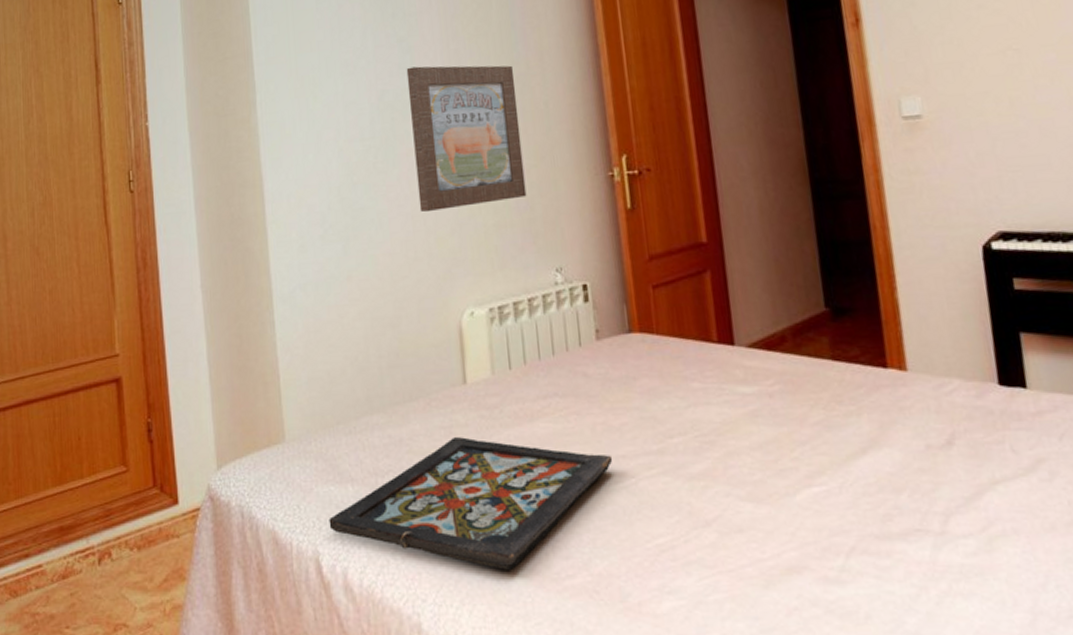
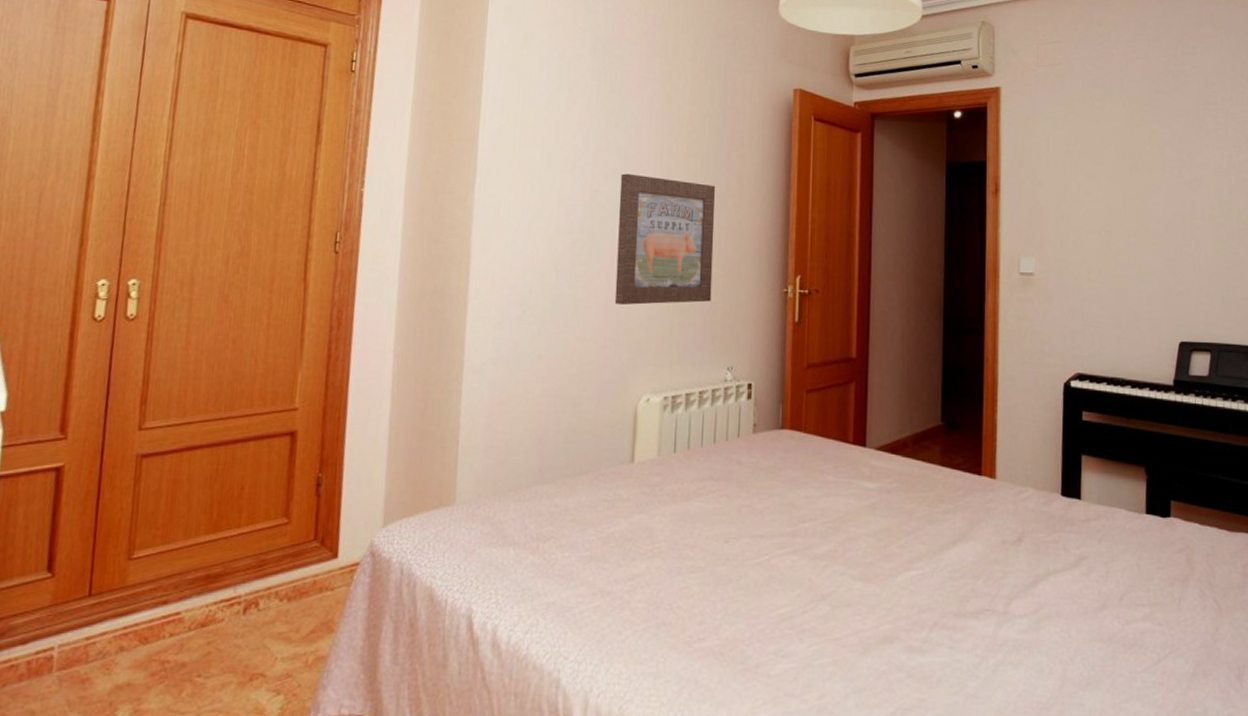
decorative tray: present [329,437,613,571] -> none [486,510,752,633]

